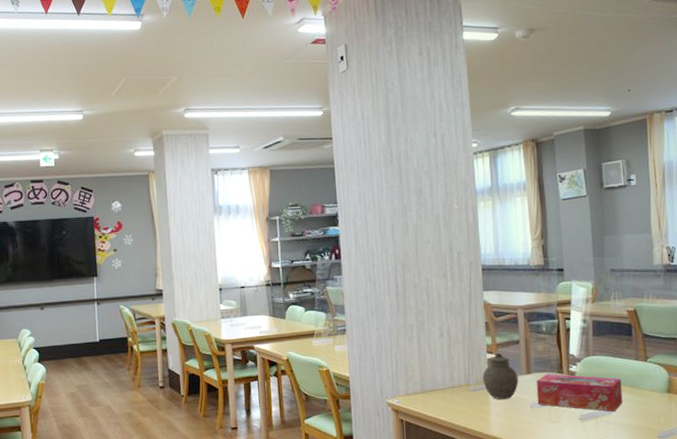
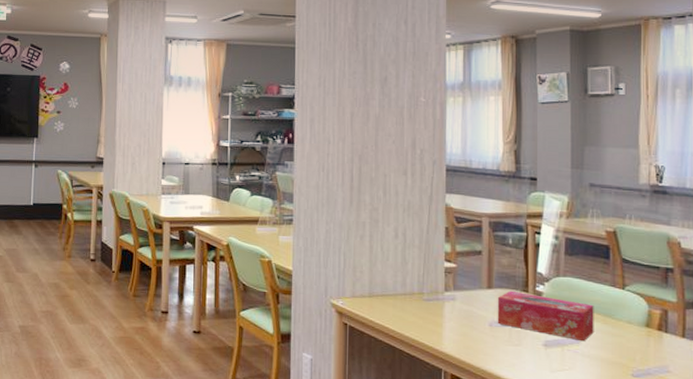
jar: present [482,353,519,400] -> none [438,262,478,315]

